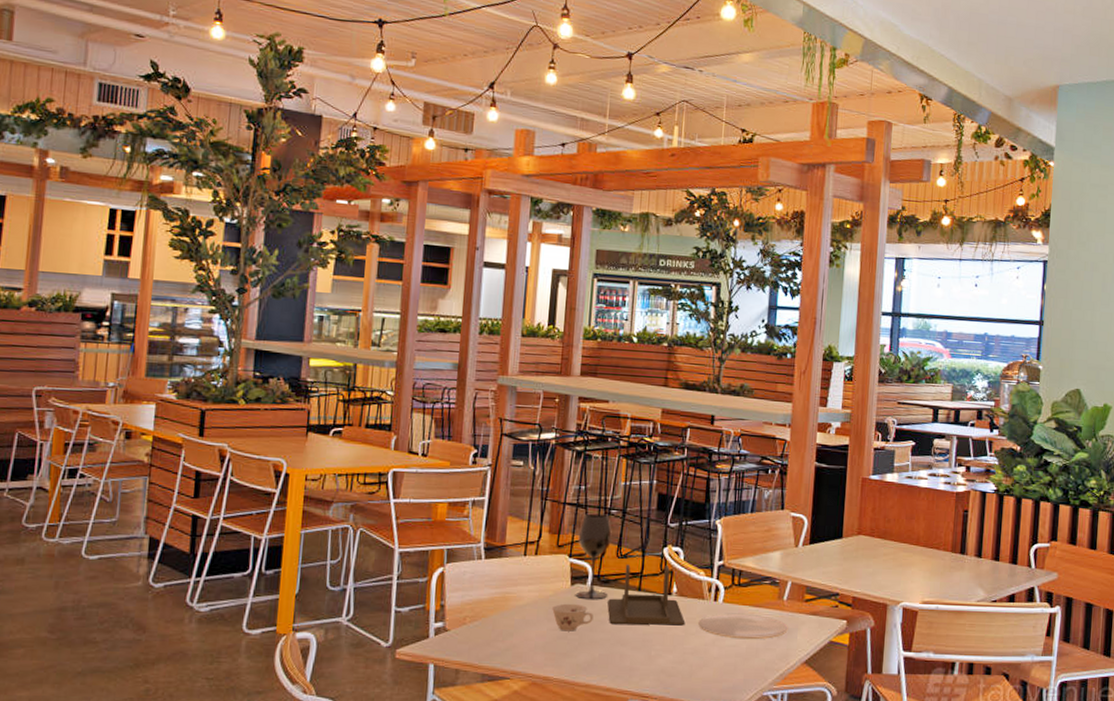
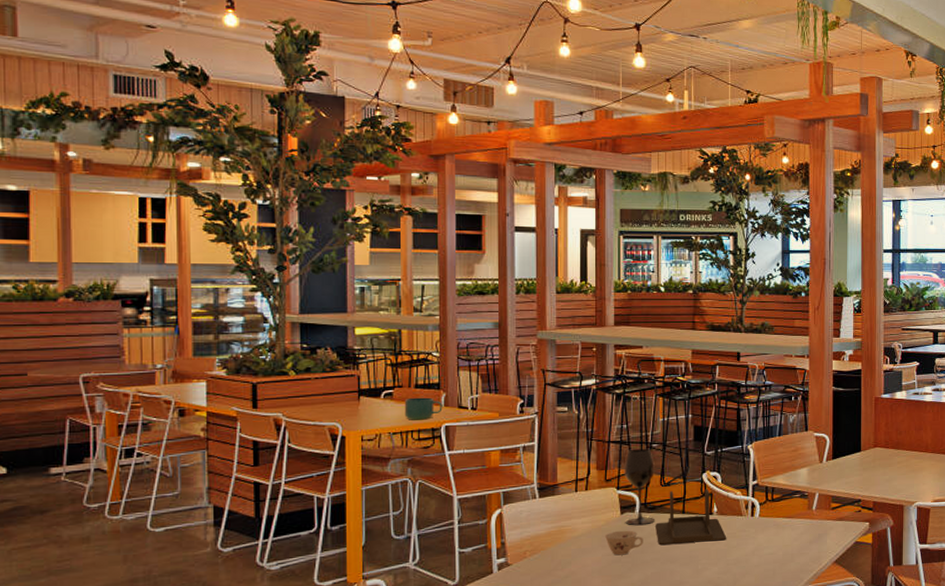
cup: none [352,438,392,463] -> present [404,397,443,420]
plate: present [697,613,789,640] -> none [737,524,819,548]

